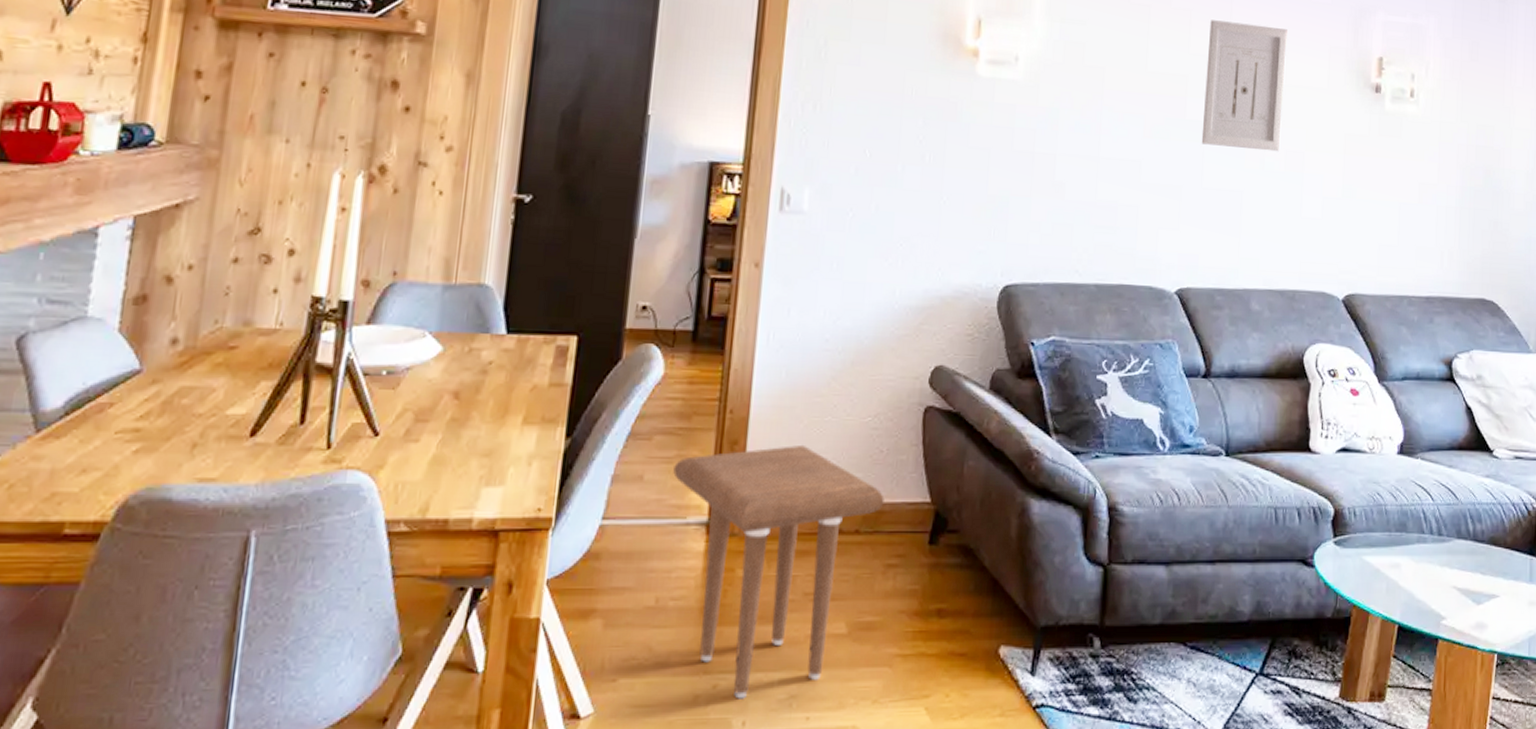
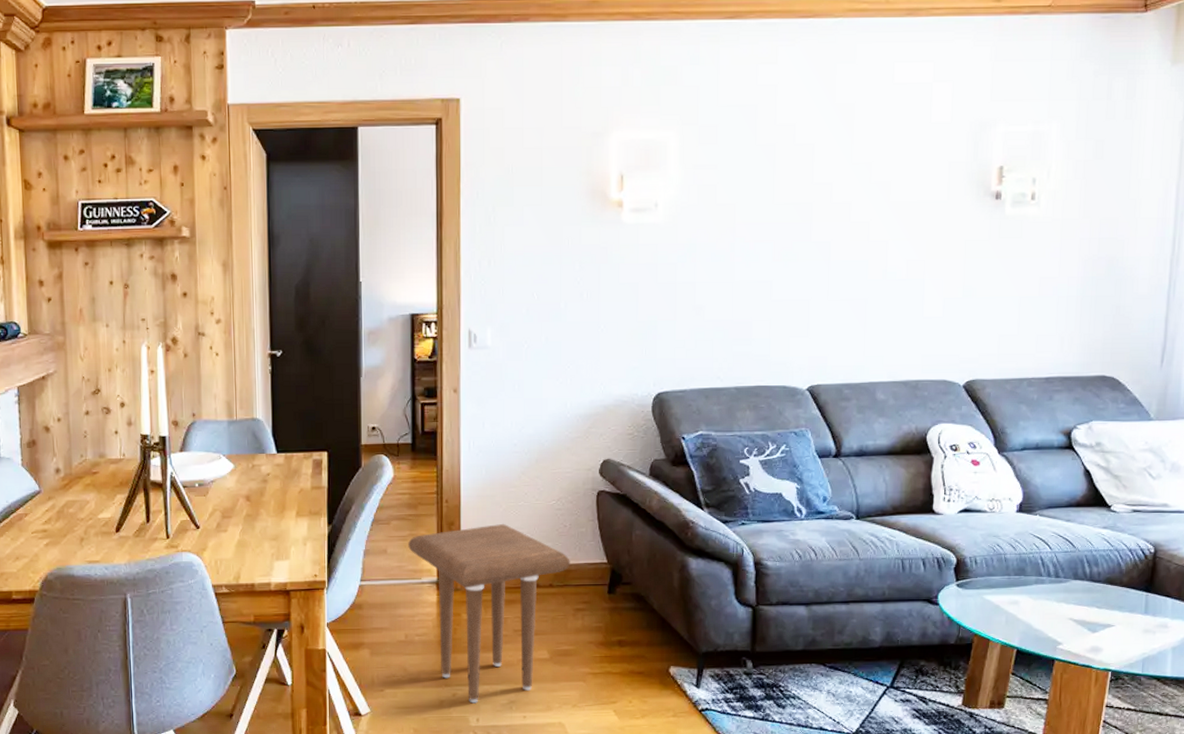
wall art: present [1201,20,1287,152] -> none [827,150,907,262]

